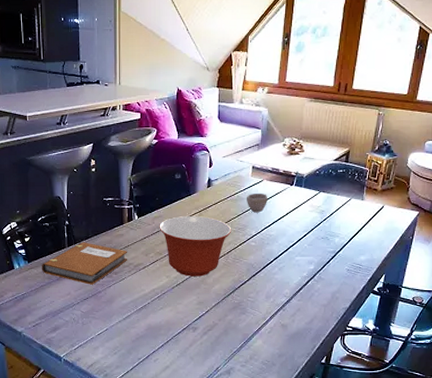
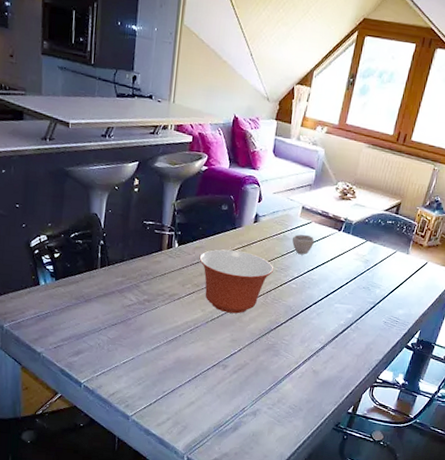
notebook: present [42,242,128,285] -> none [70,264,164,311]

